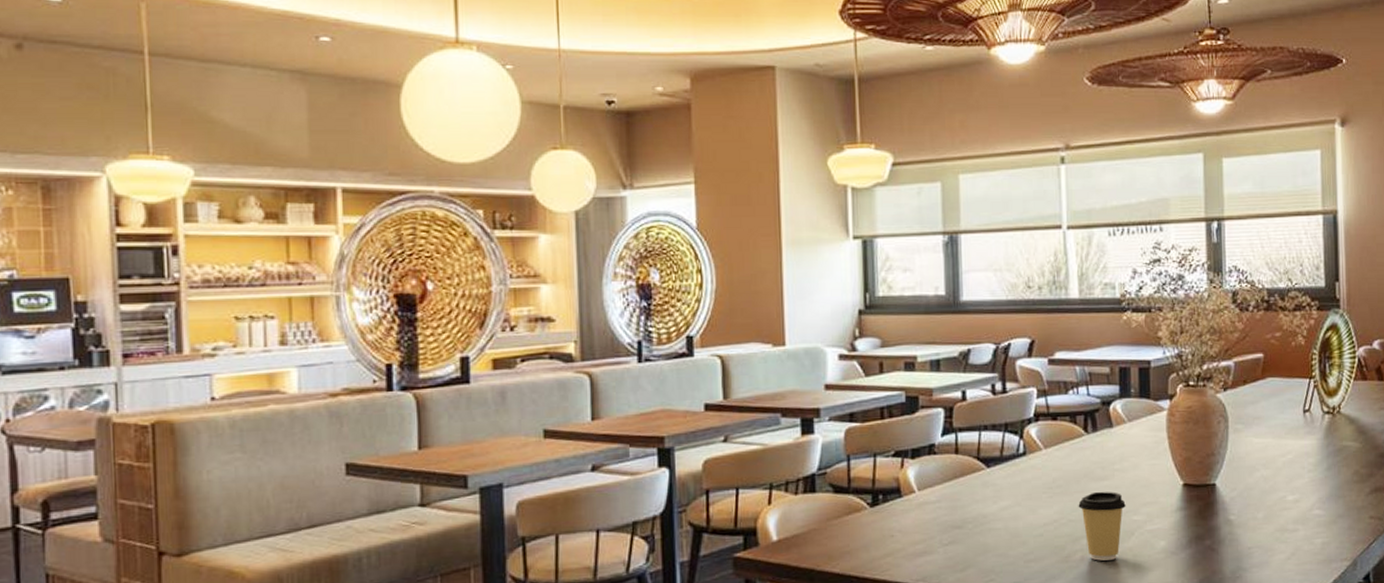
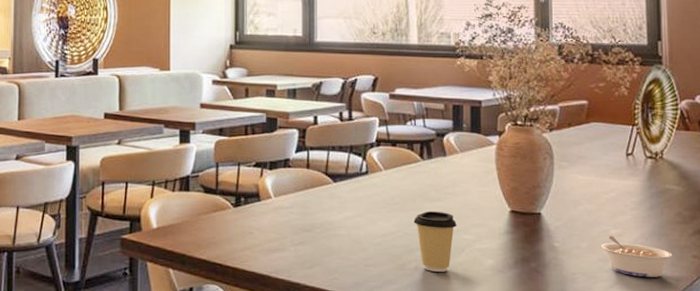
legume: none [1278,502,1350,545] -> present [601,235,673,277]

